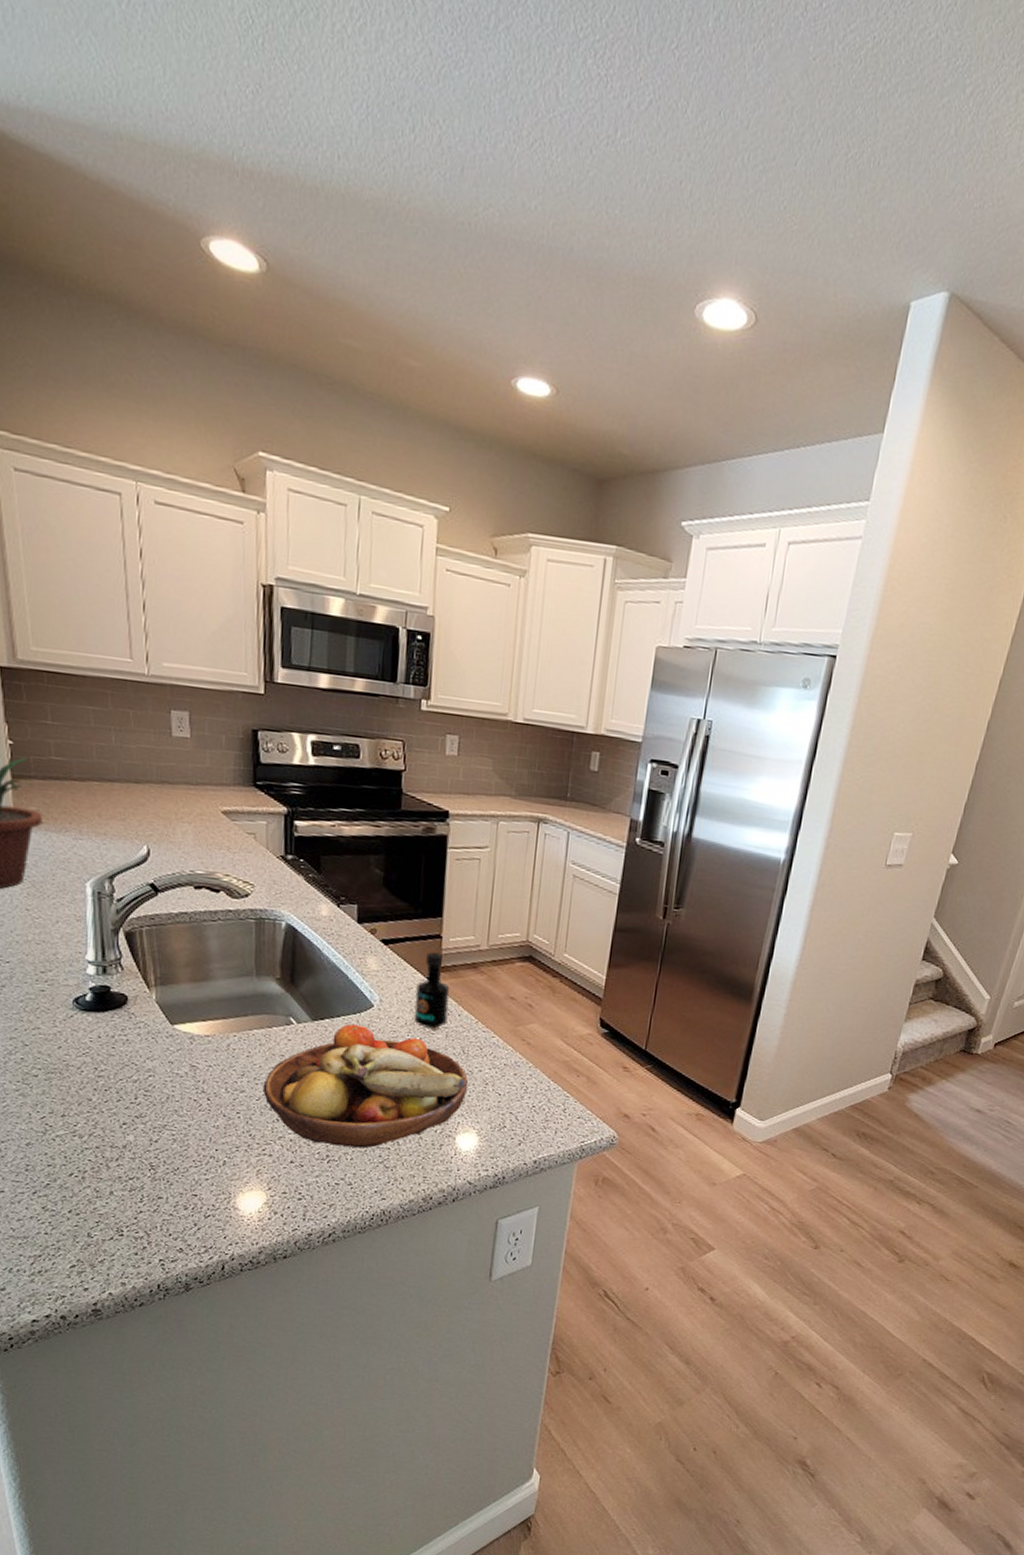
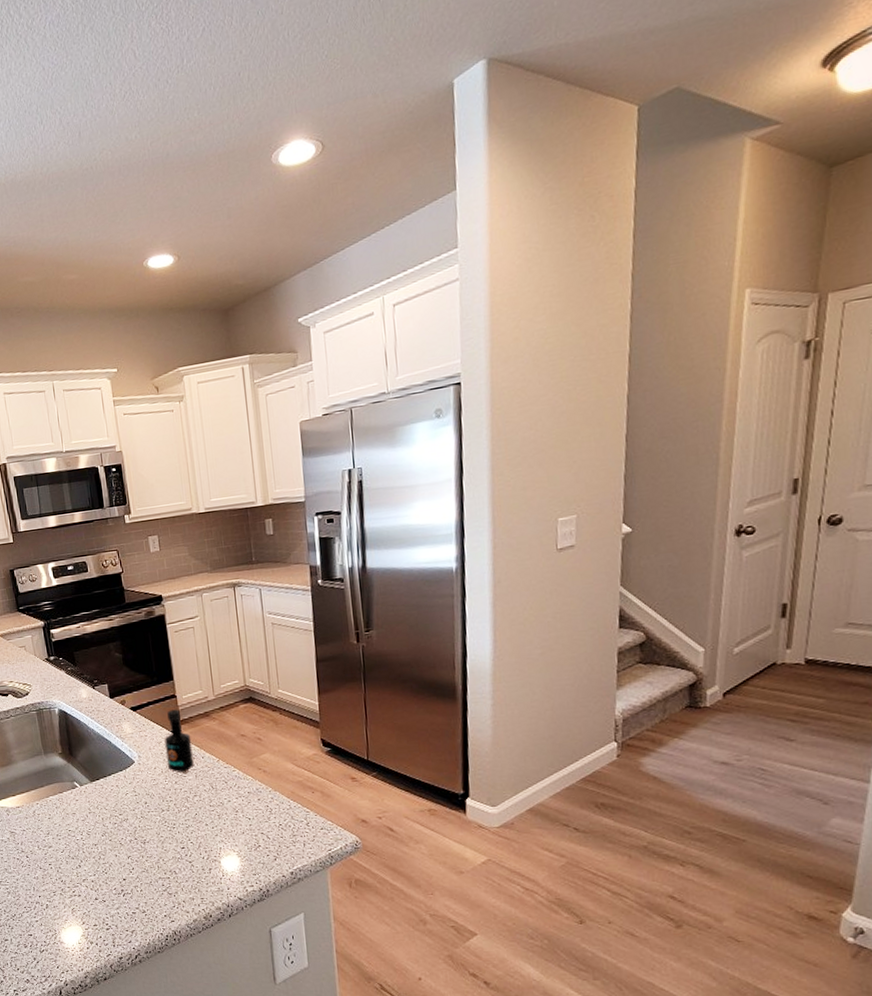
fruit bowl: present [262,1023,468,1149] -> none [64,779,222,881]

